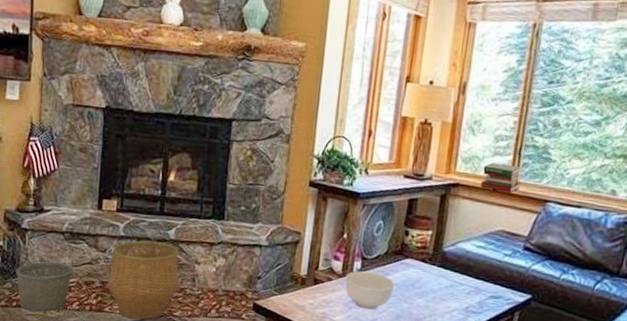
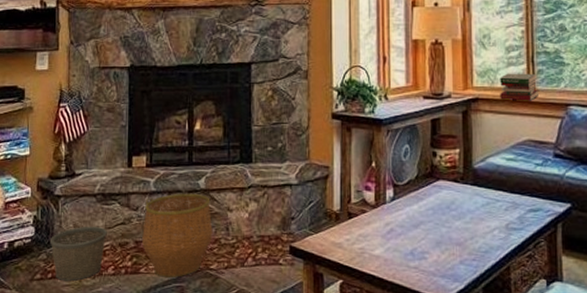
bowl: present [345,271,395,310] -> none [379,199,431,239]

